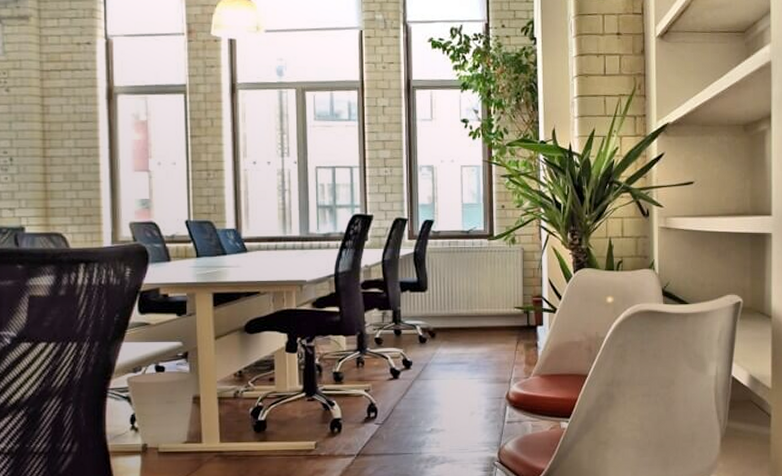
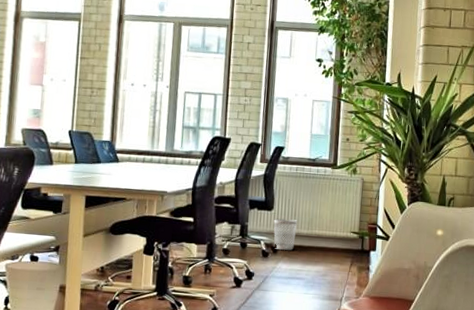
wastebasket: none [429,299,455,333] -> present [273,218,297,250]

